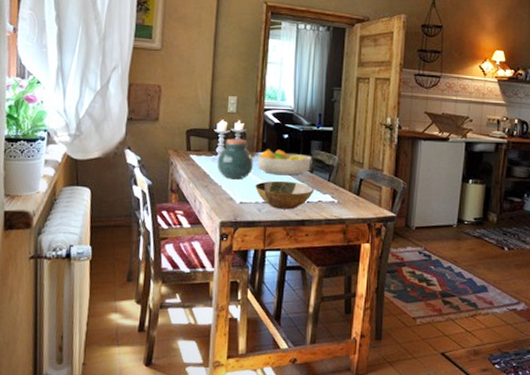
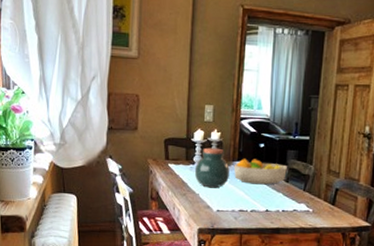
bowl: present [255,180,315,210] -> none [232,189,290,218]

